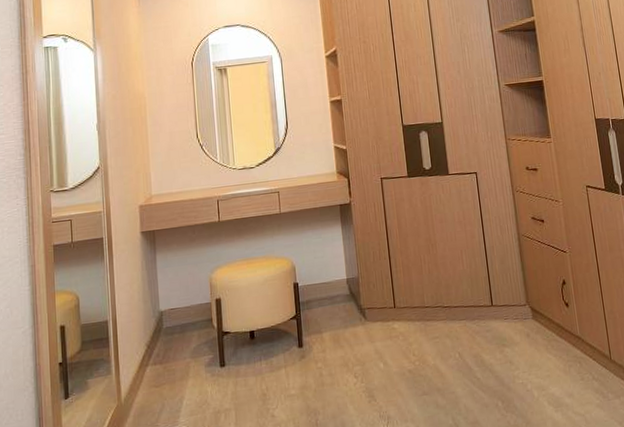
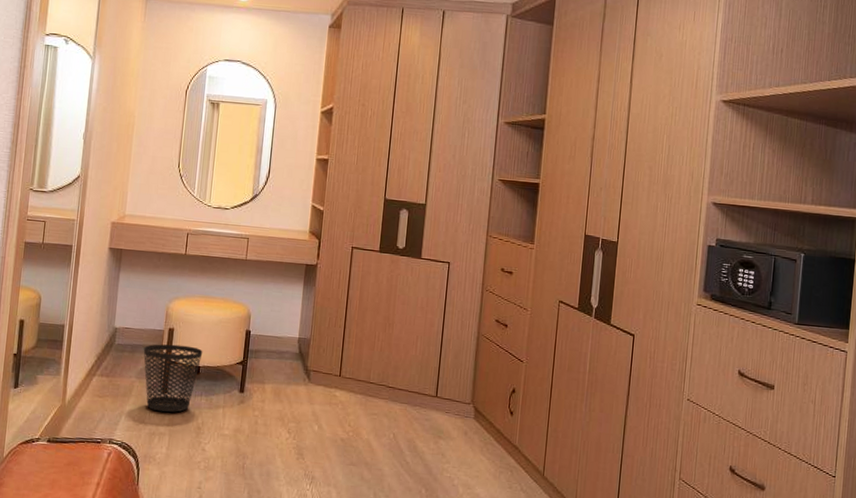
wastebasket: none [193,312,254,388] -> present [143,344,203,413]

